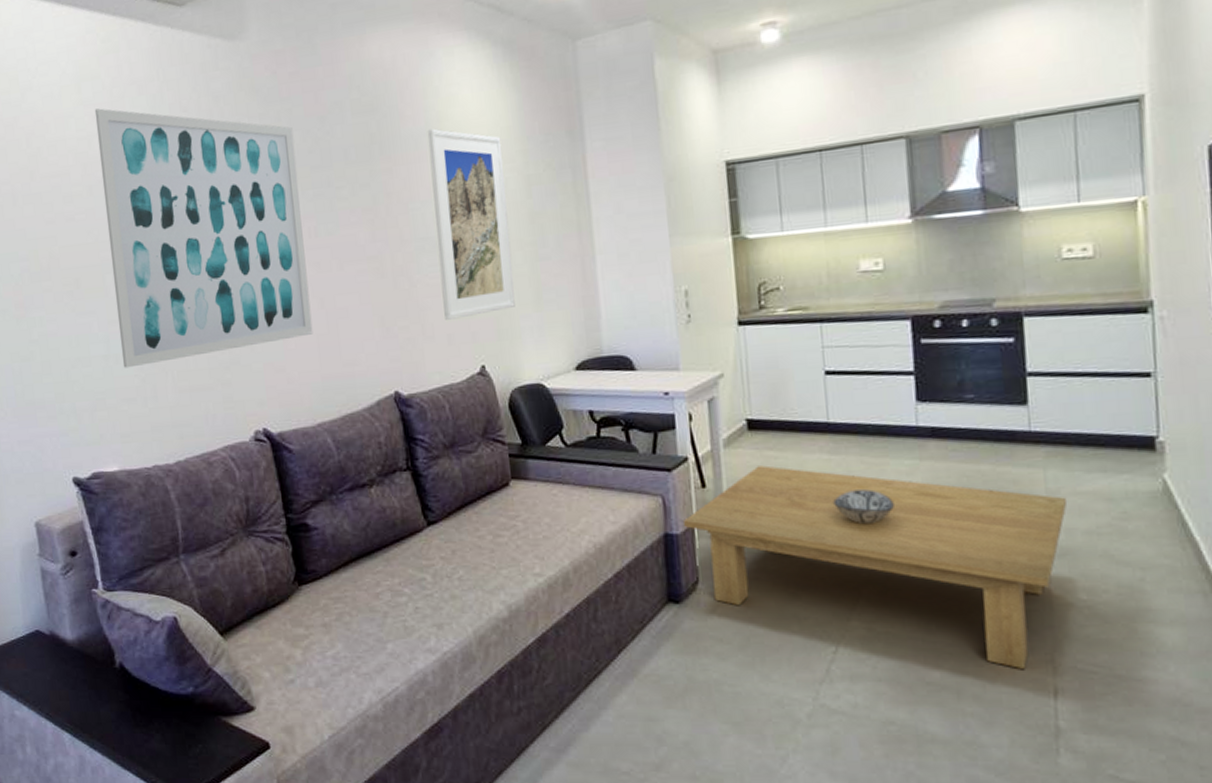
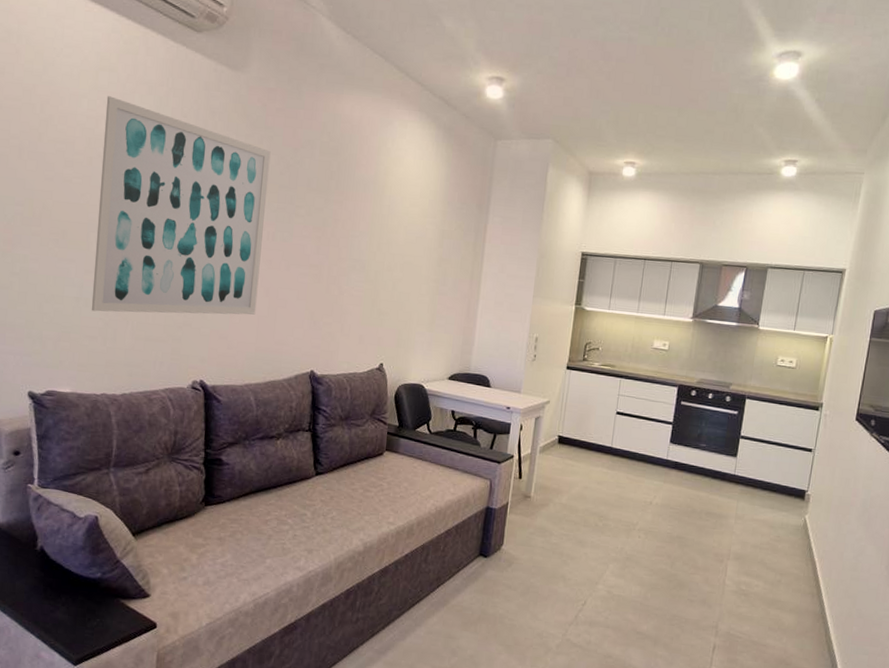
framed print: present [427,128,515,320] -> none [360,178,429,326]
coffee table: present [682,465,1068,670] -> none [500,469,747,631]
decorative bowl: present [833,489,894,525] -> none [603,496,642,521]

